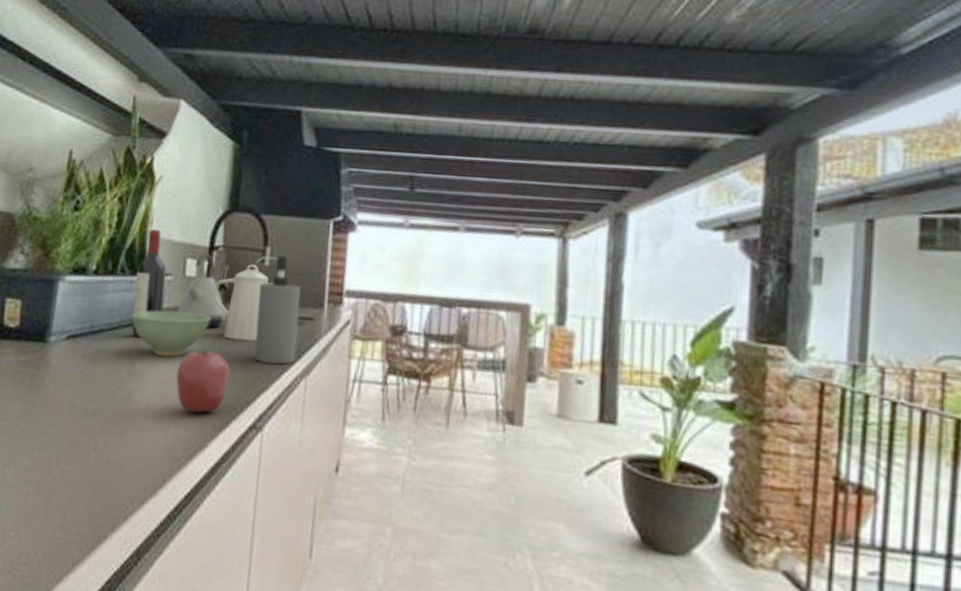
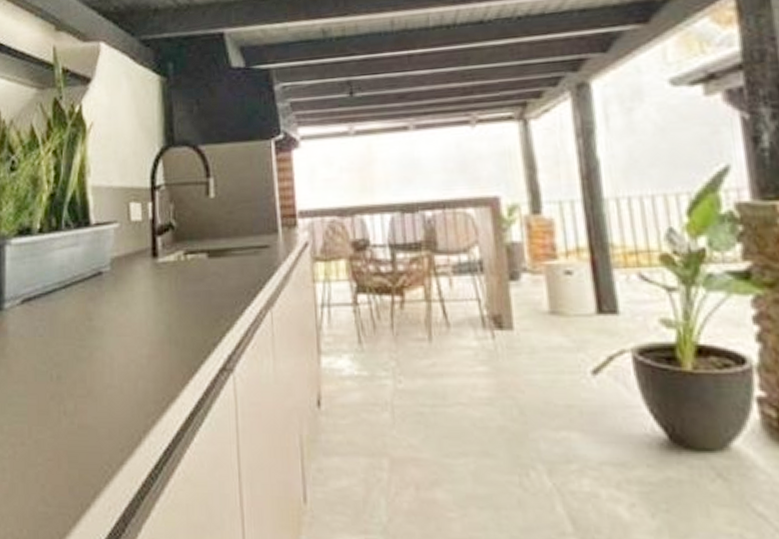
bowl: present [131,310,211,357] -> none [82,258,163,307]
wine bottle: present [132,228,167,338] -> none [81,177,113,292]
fruit: present [176,343,231,413] -> none [137,286,192,361]
kettle: present [177,253,225,329] -> none [127,194,177,272]
teapot: present [213,264,273,341] -> none [162,199,222,280]
soap dispenser: present [254,255,301,366] -> none [200,184,257,301]

